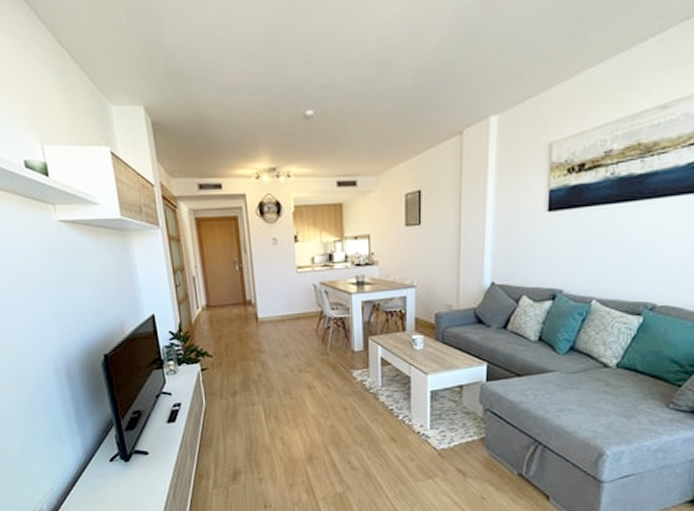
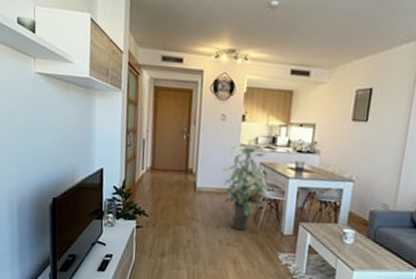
indoor plant: none [283,260,333,355] -> present [222,139,272,231]

